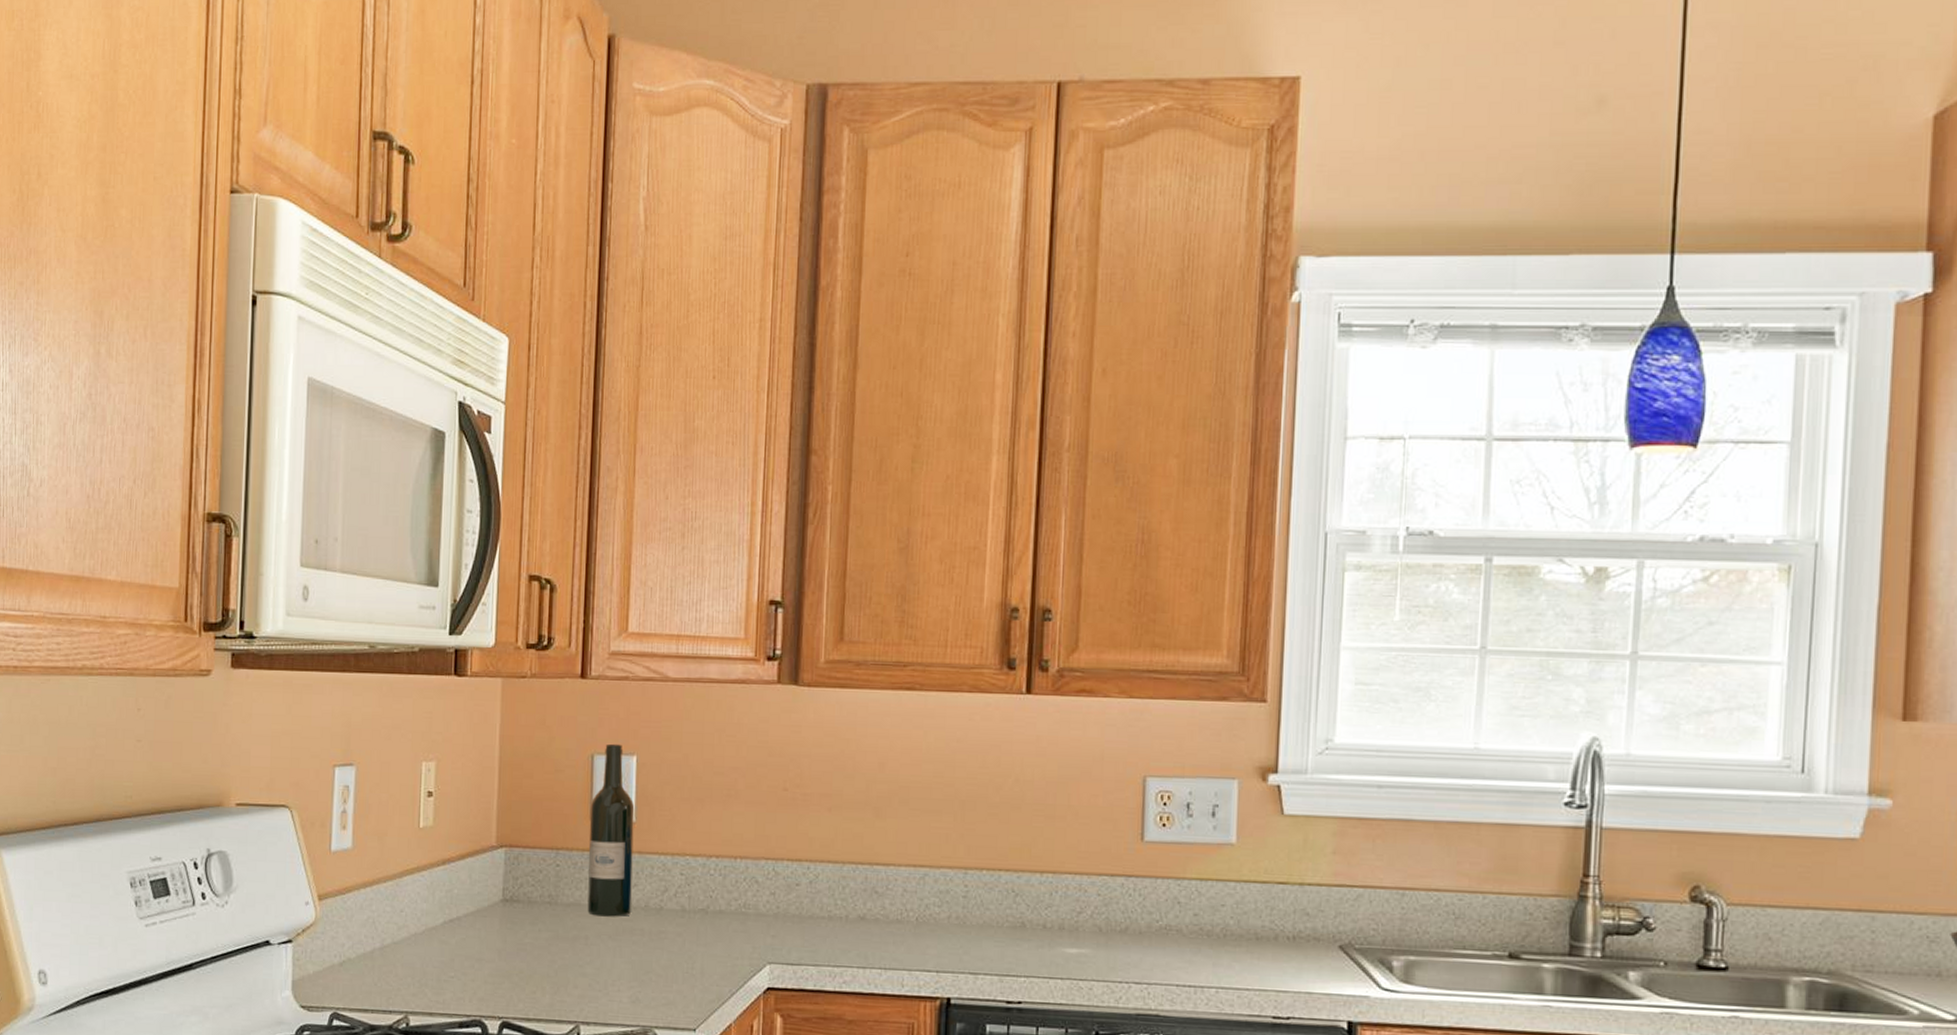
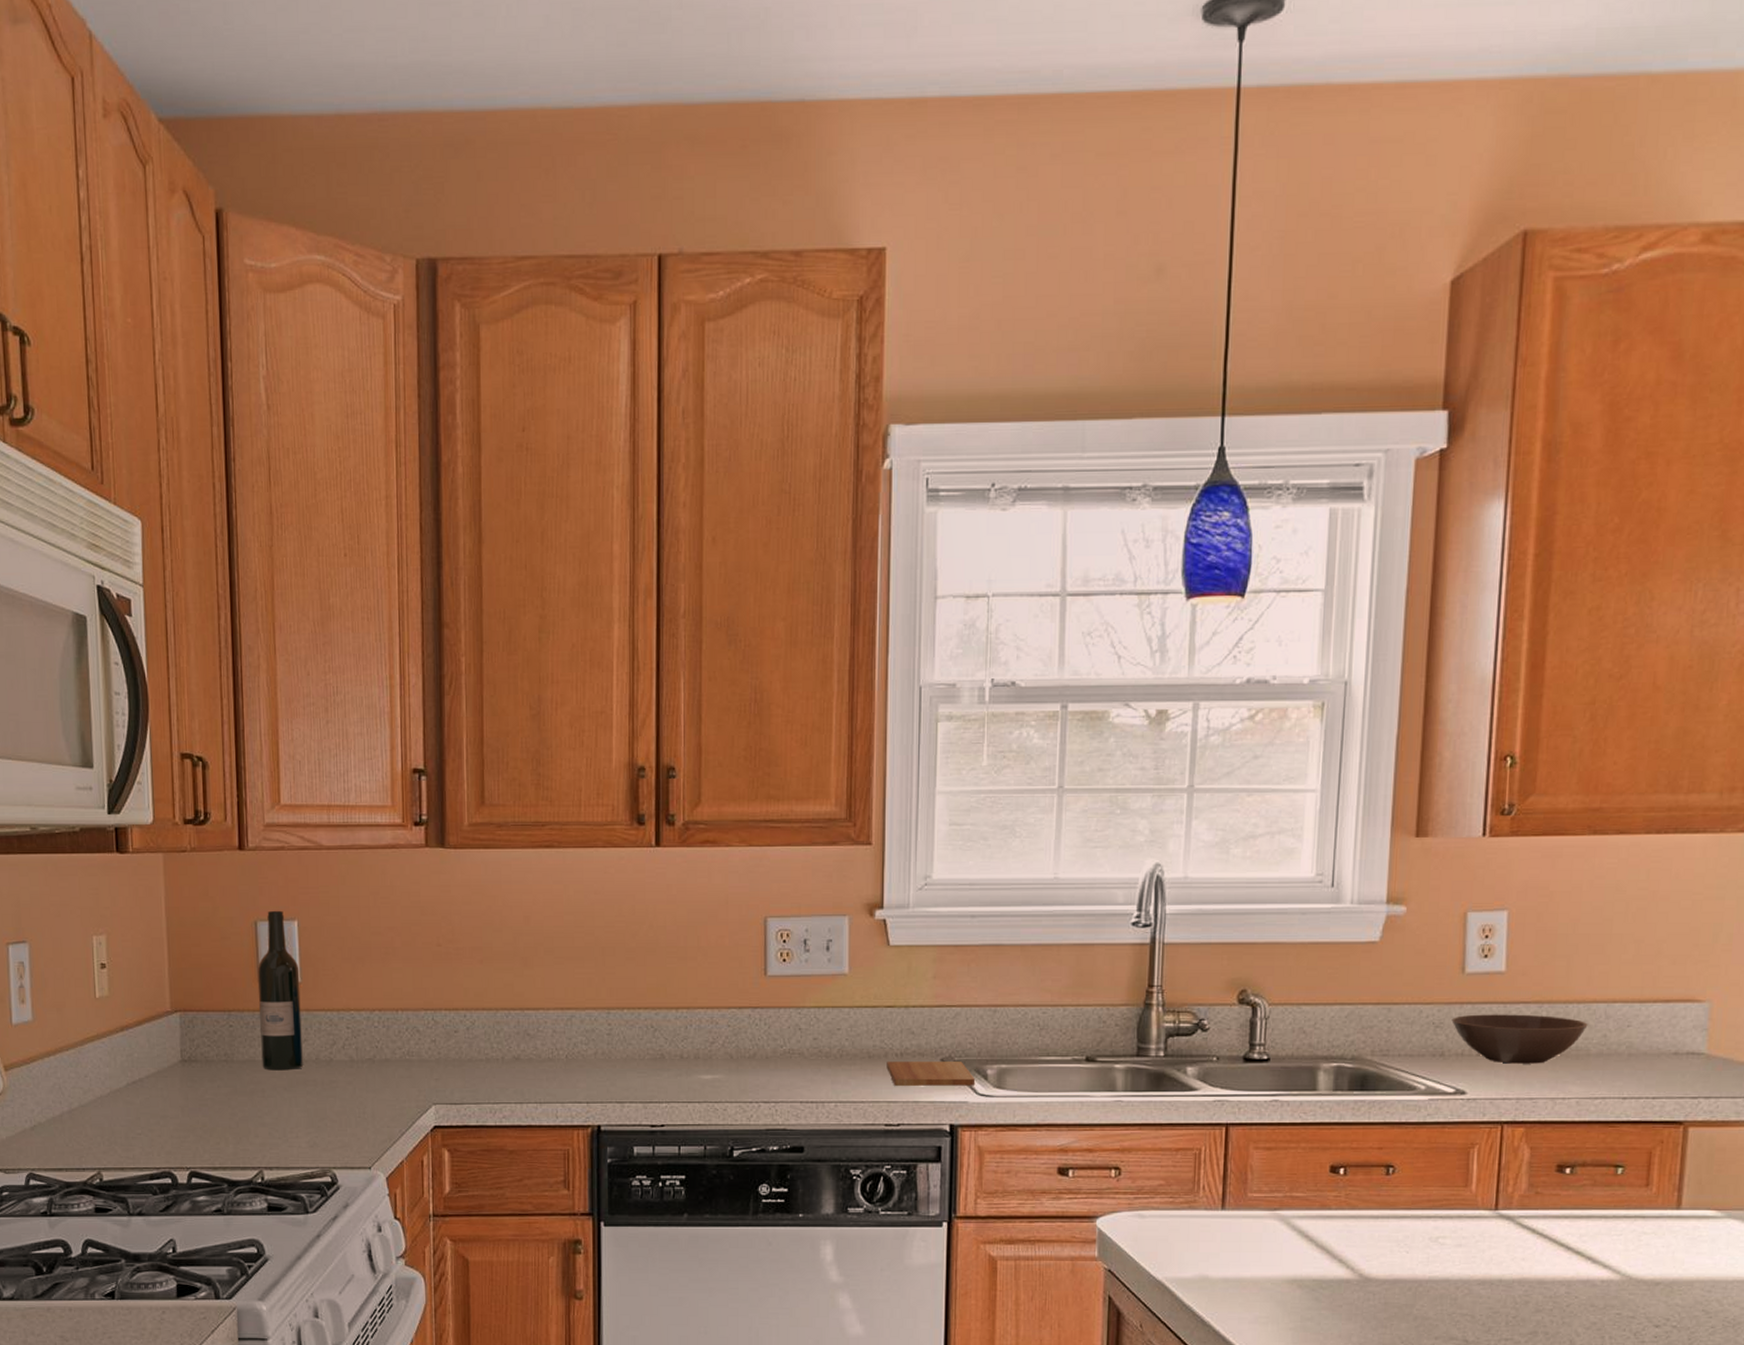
cutting board: none [1276,945,1379,979] -> present [886,1061,976,1086]

